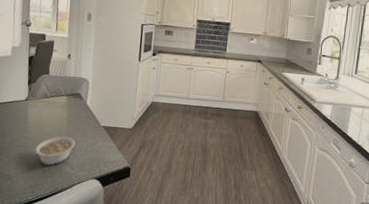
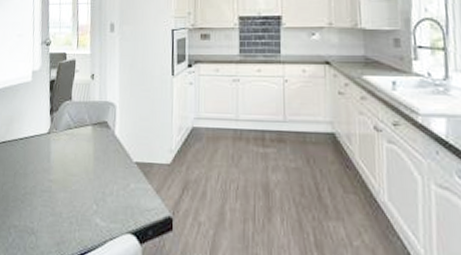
legume: present [35,136,76,166] -> none [60,176,105,216]

